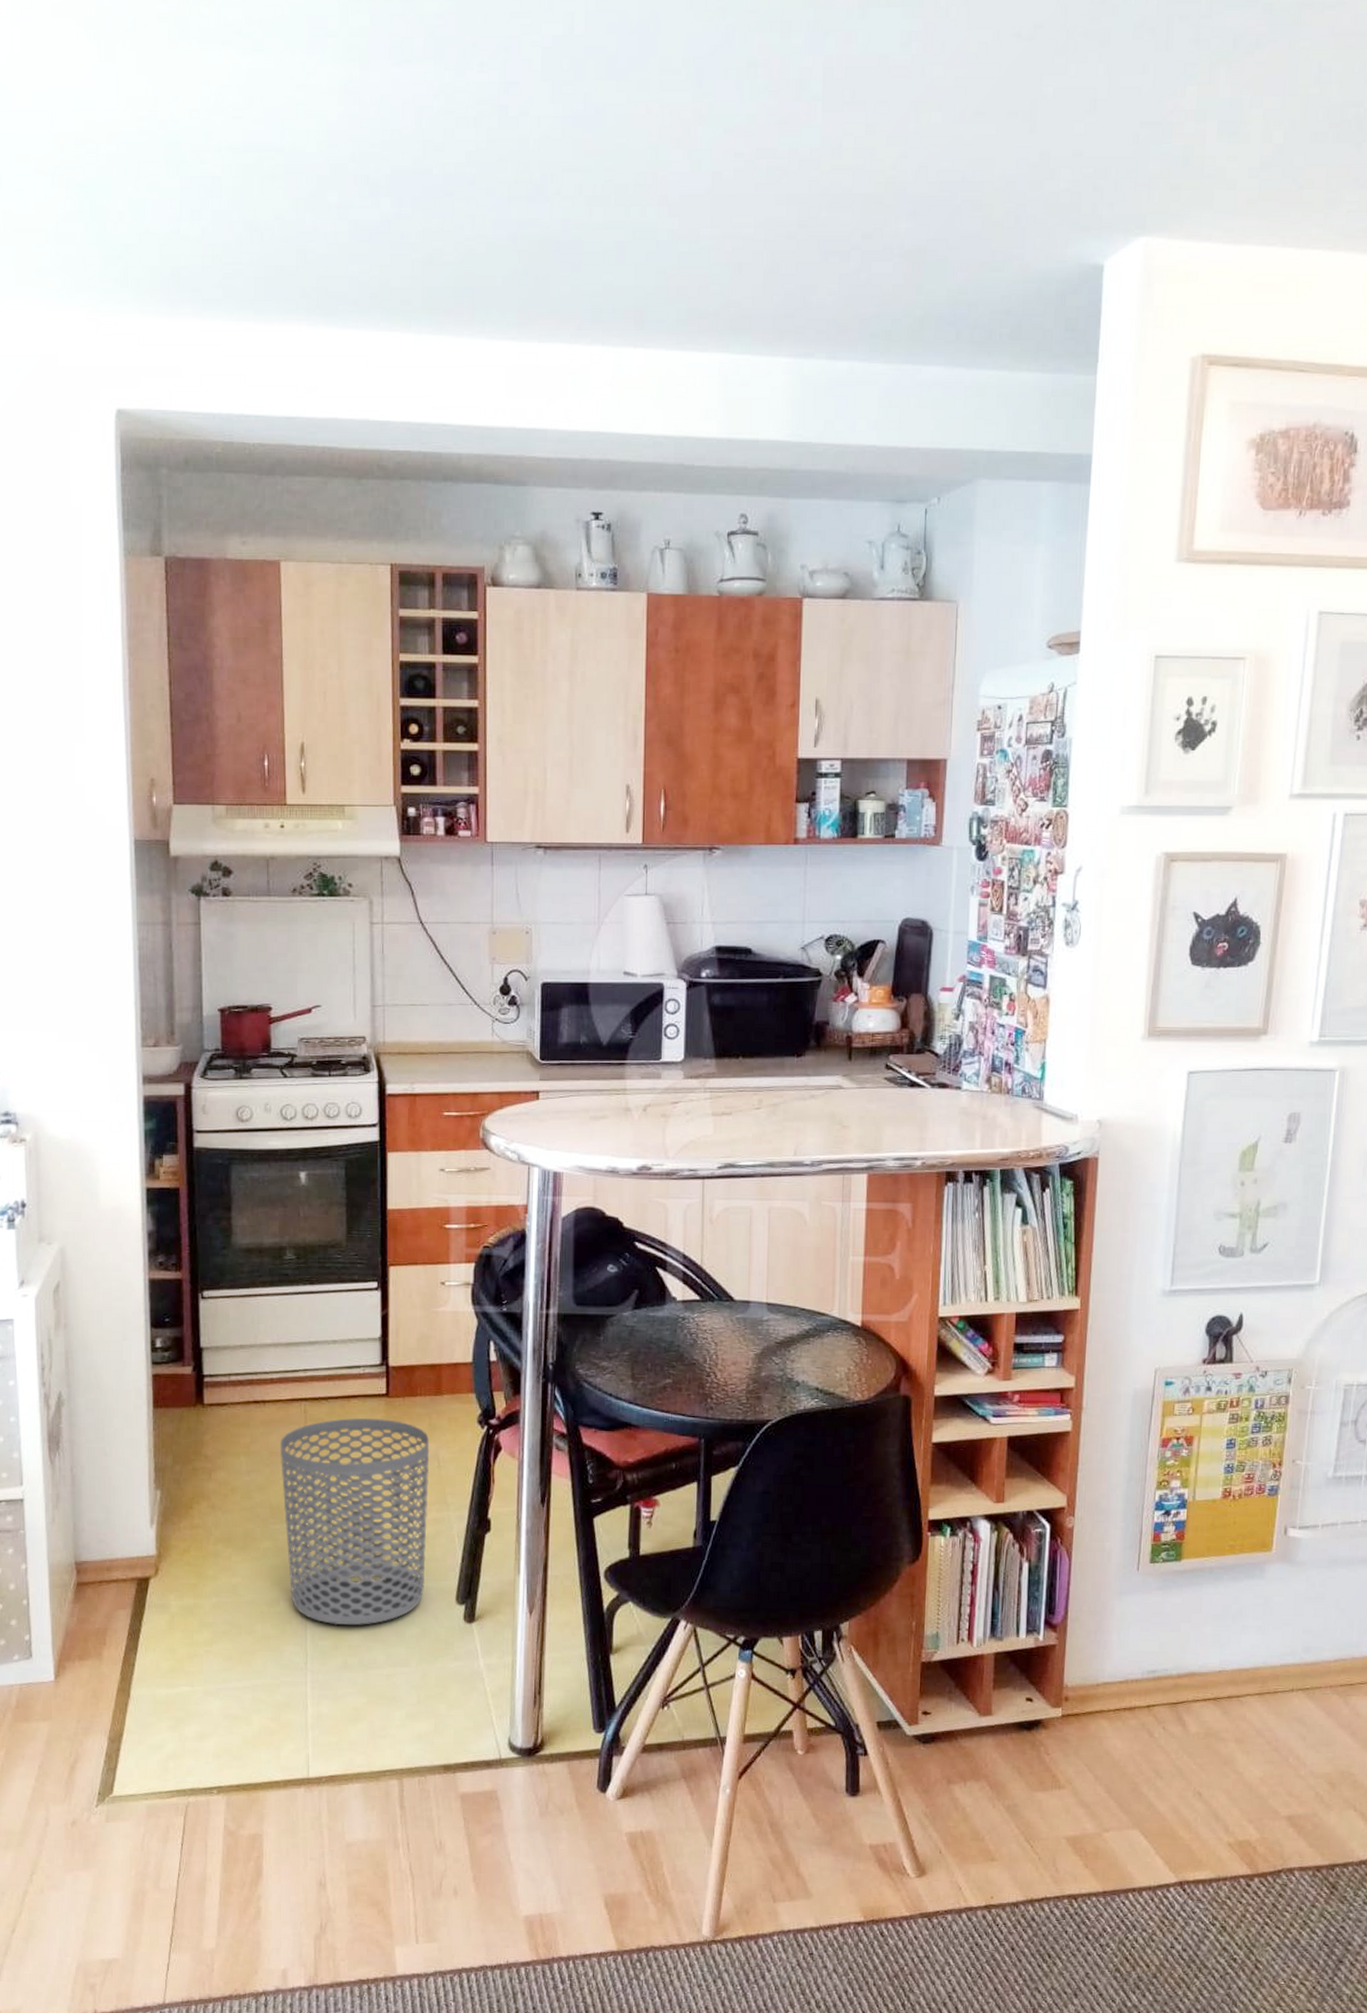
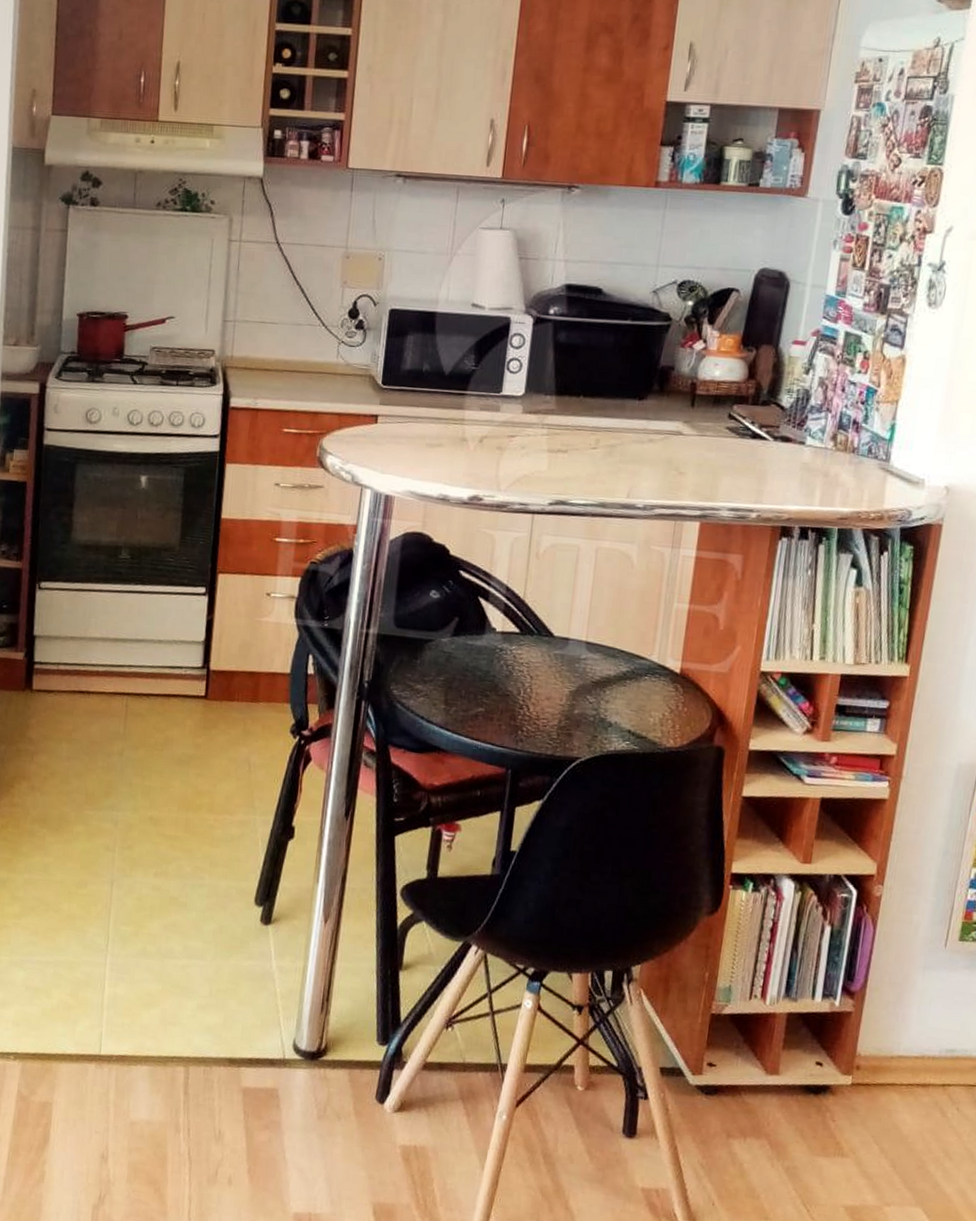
waste bin: present [279,1418,430,1626] -> none [98,716,242,916]

